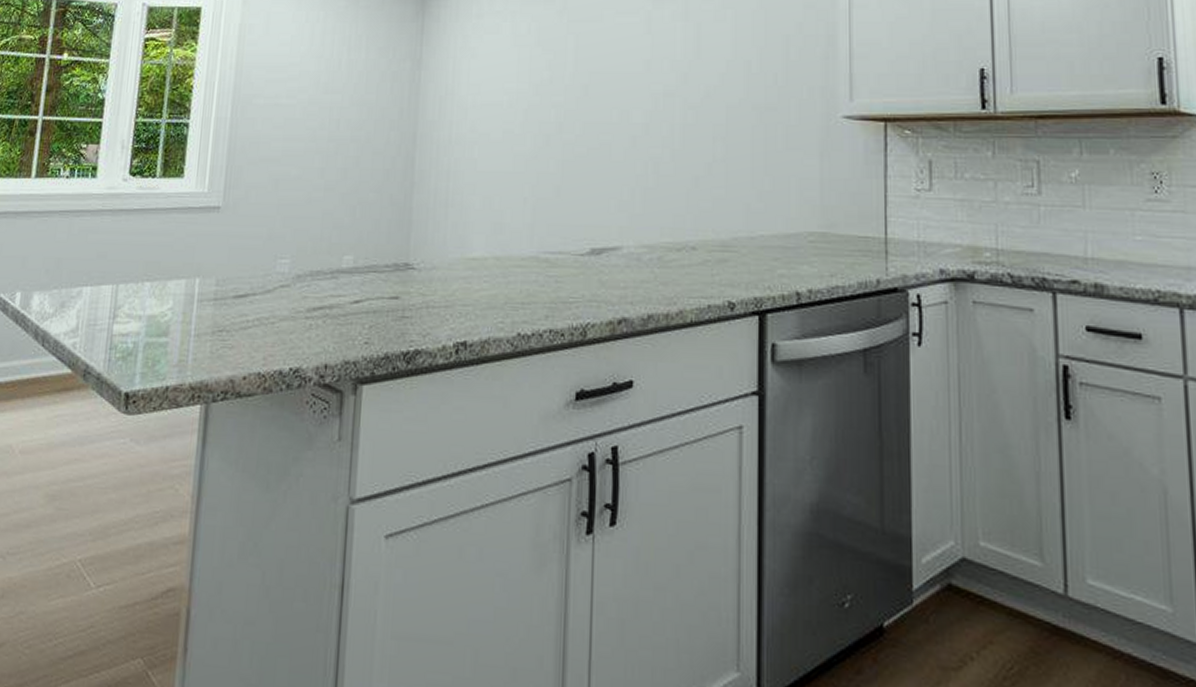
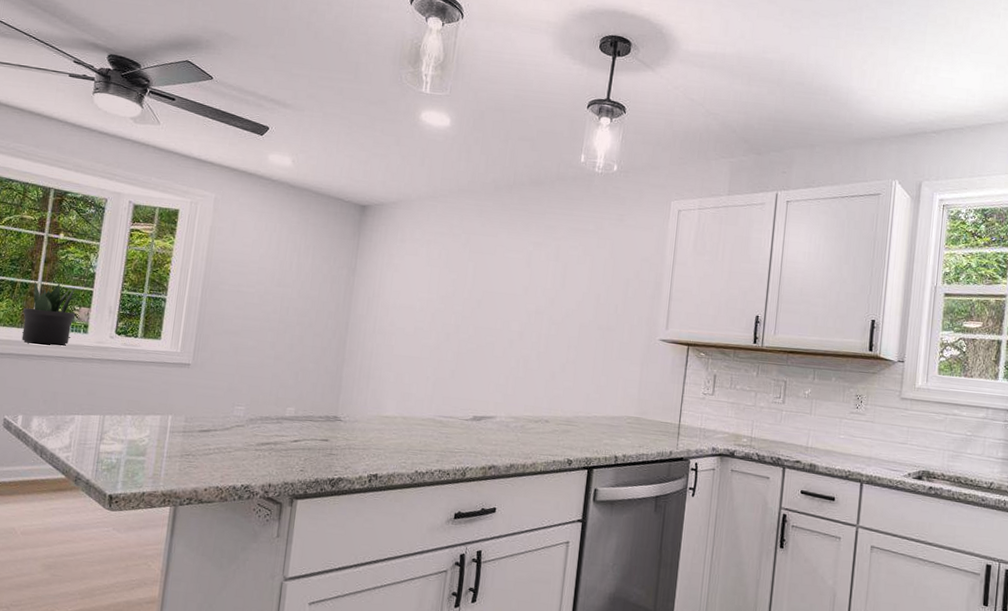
planter: none [20,115,83,197] -> present [21,280,76,346]

